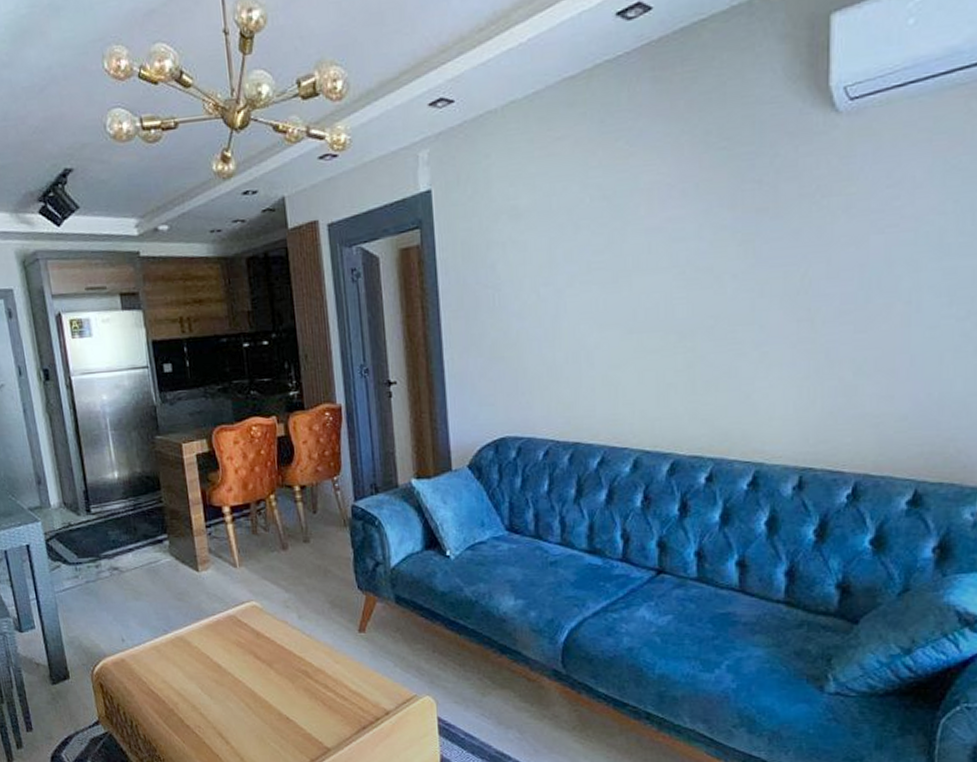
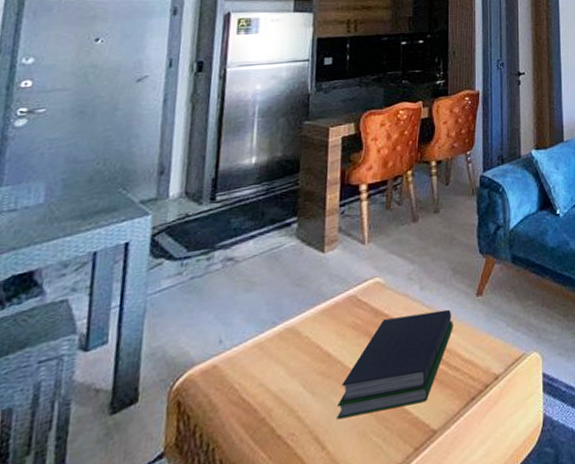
book: none [234,641,337,722] -> present [337,309,453,420]

